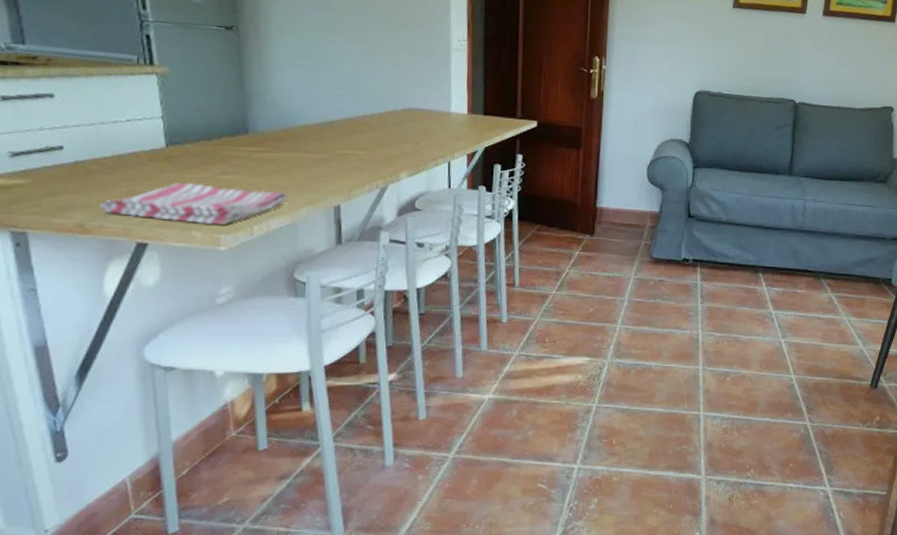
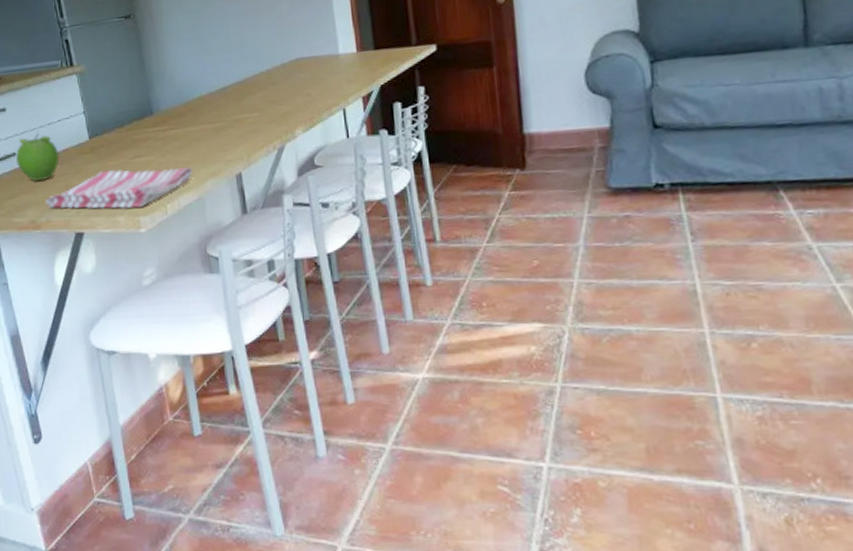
fruit: none [62,130,124,183] -> present [15,133,60,182]

